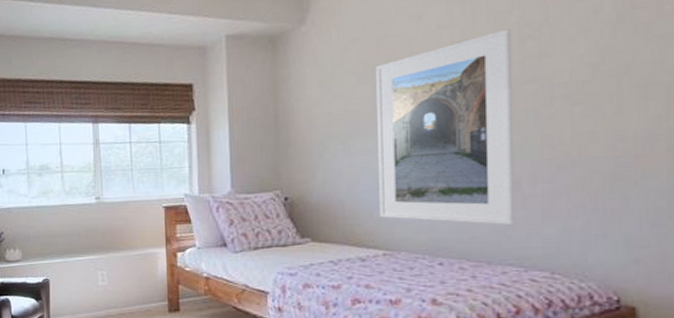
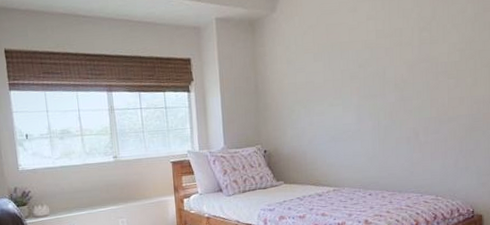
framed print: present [376,29,515,226] -> none [327,22,416,165]

